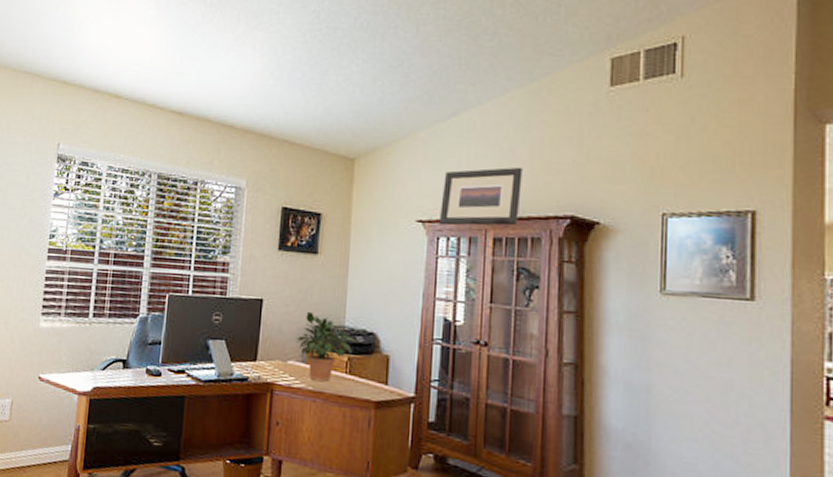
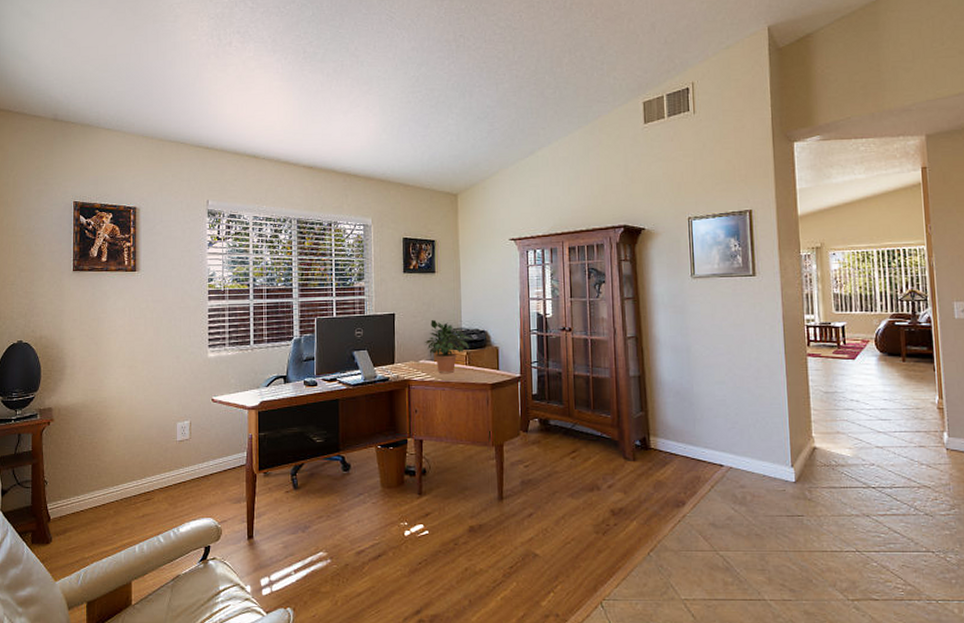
picture frame: present [438,168,522,226] -> none [526,192,586,241]

